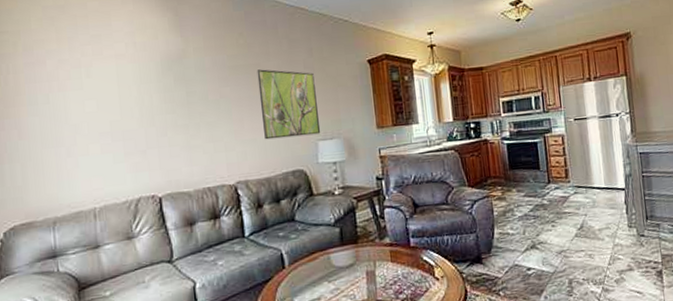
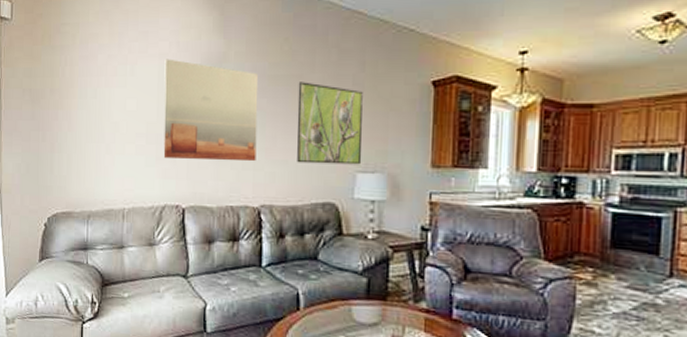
wall art: none [122,58,227,153] -> present [163,59,258,162]

